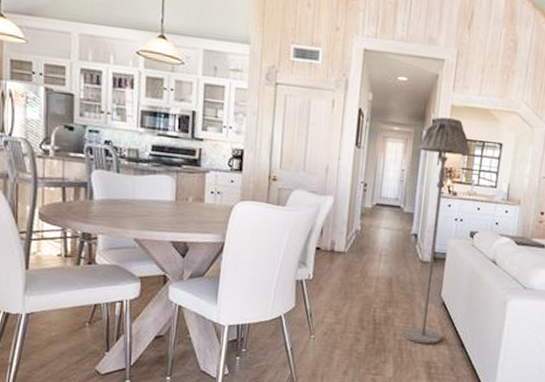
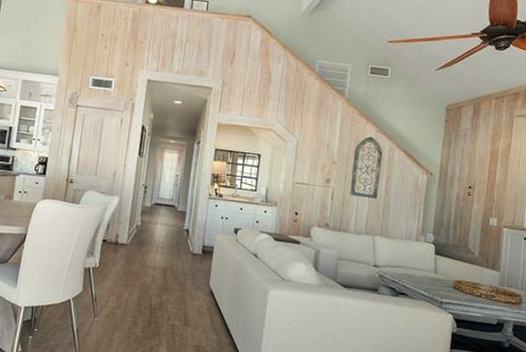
floor lamp: present [403,117,471,345] -> none [176,132,234,330]

